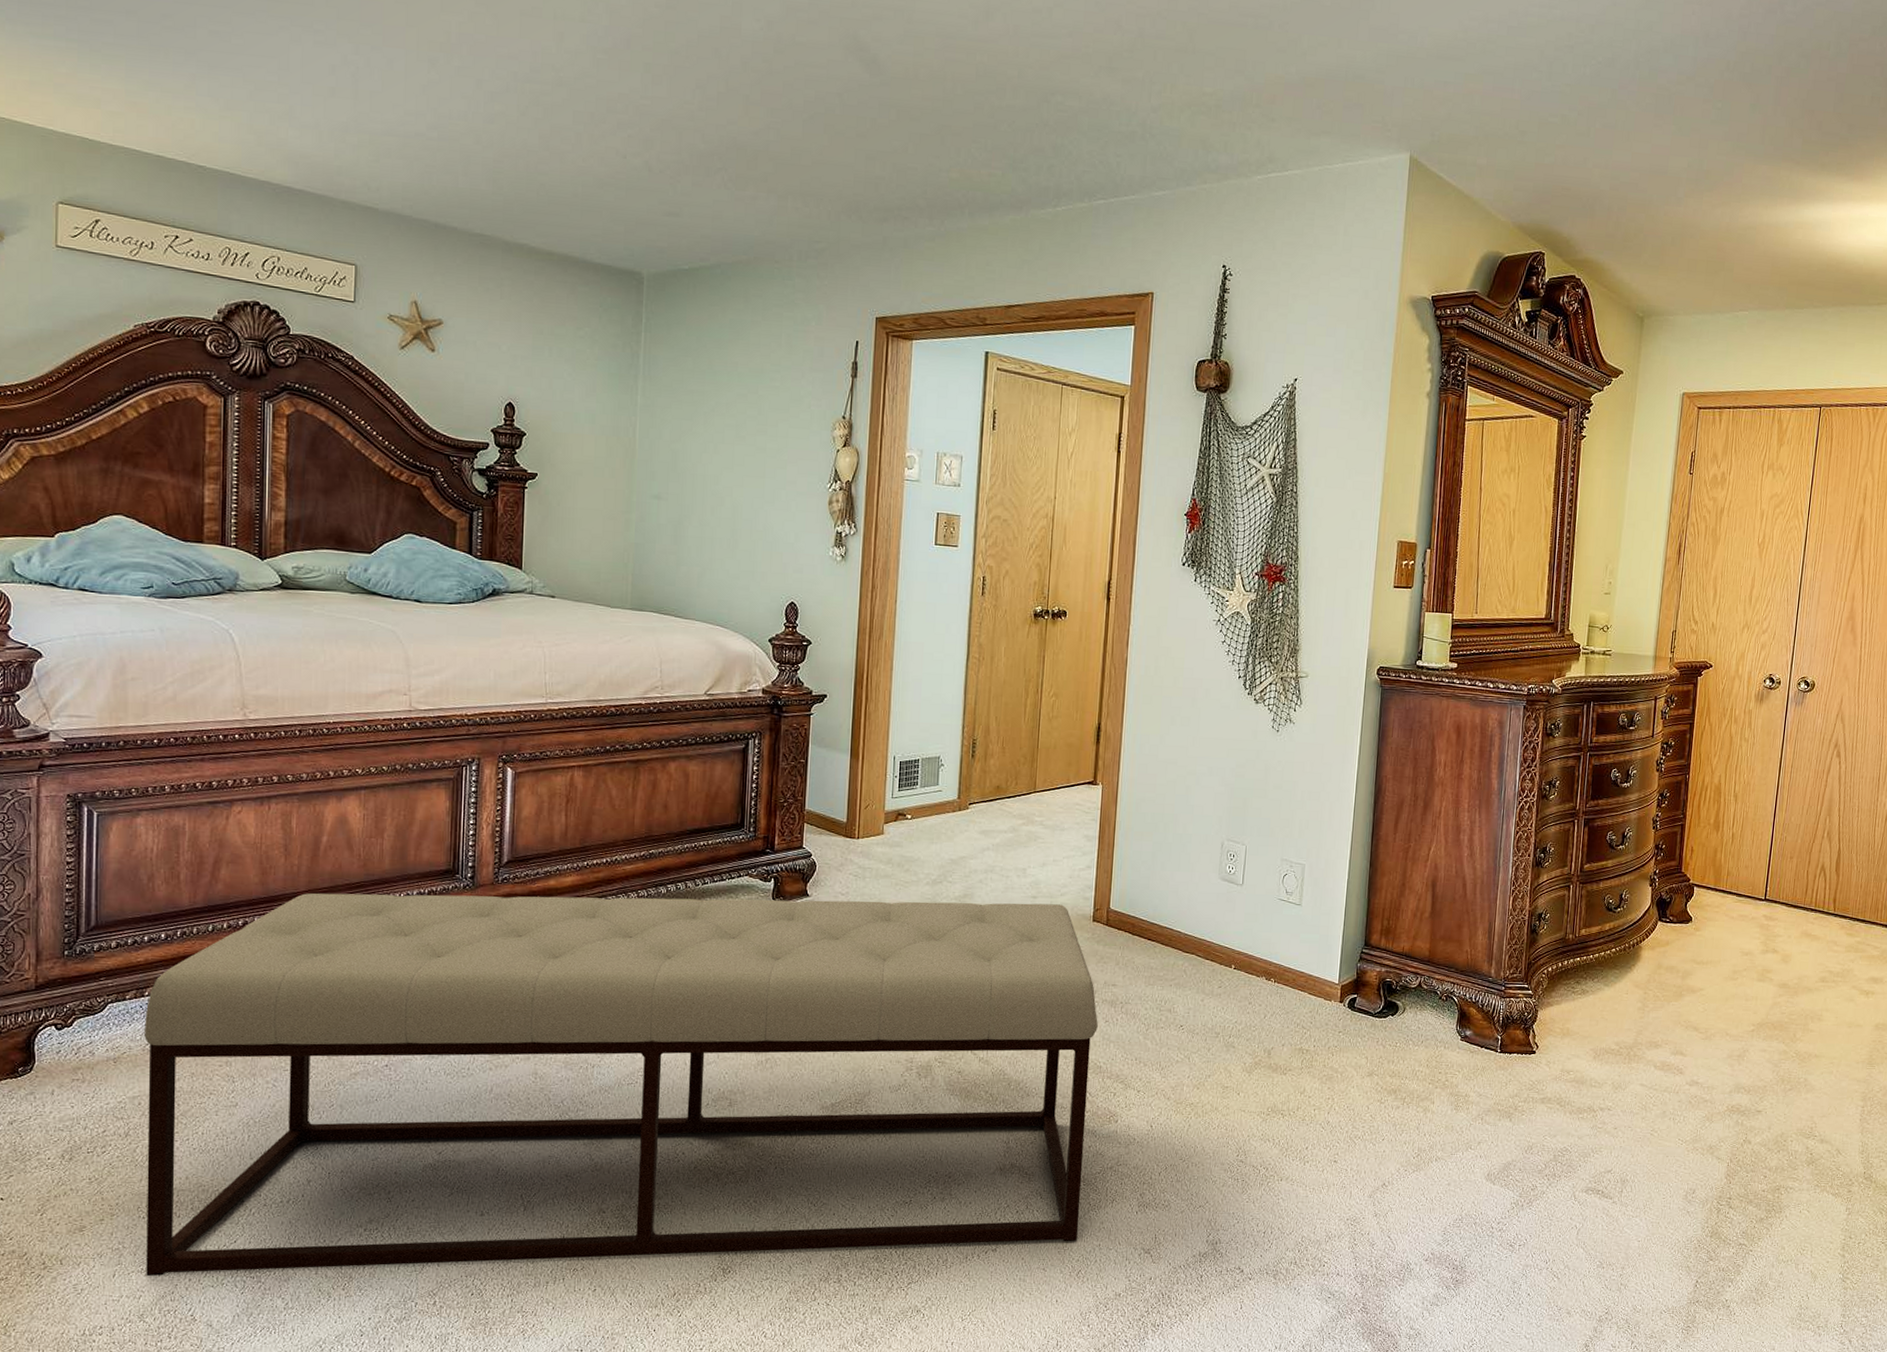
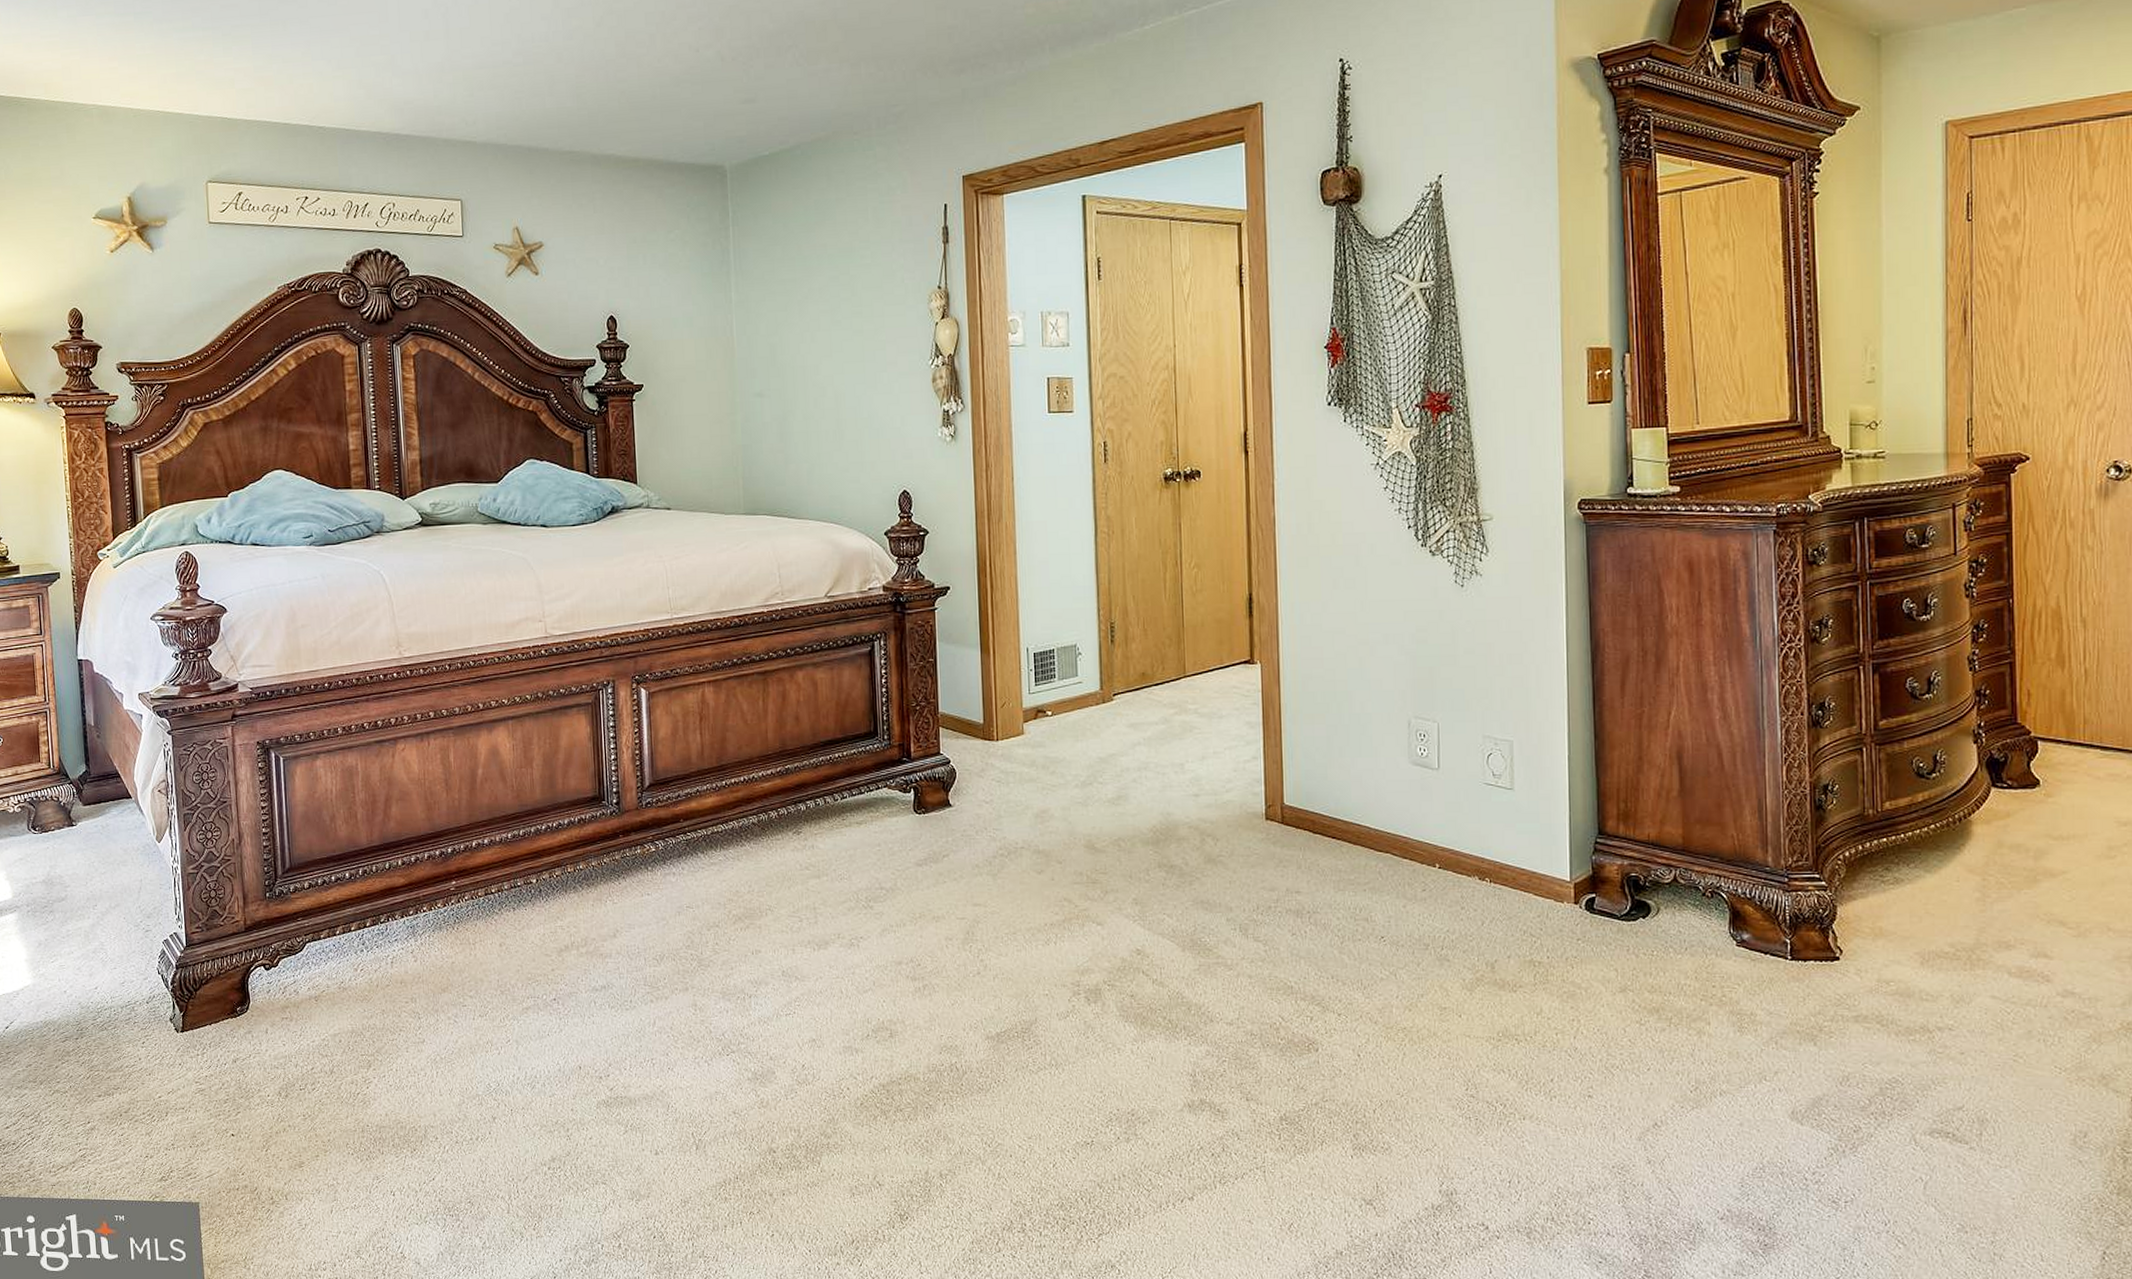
bench: present [144,893,1098,1277] -> none [338,802,1286,1213]

